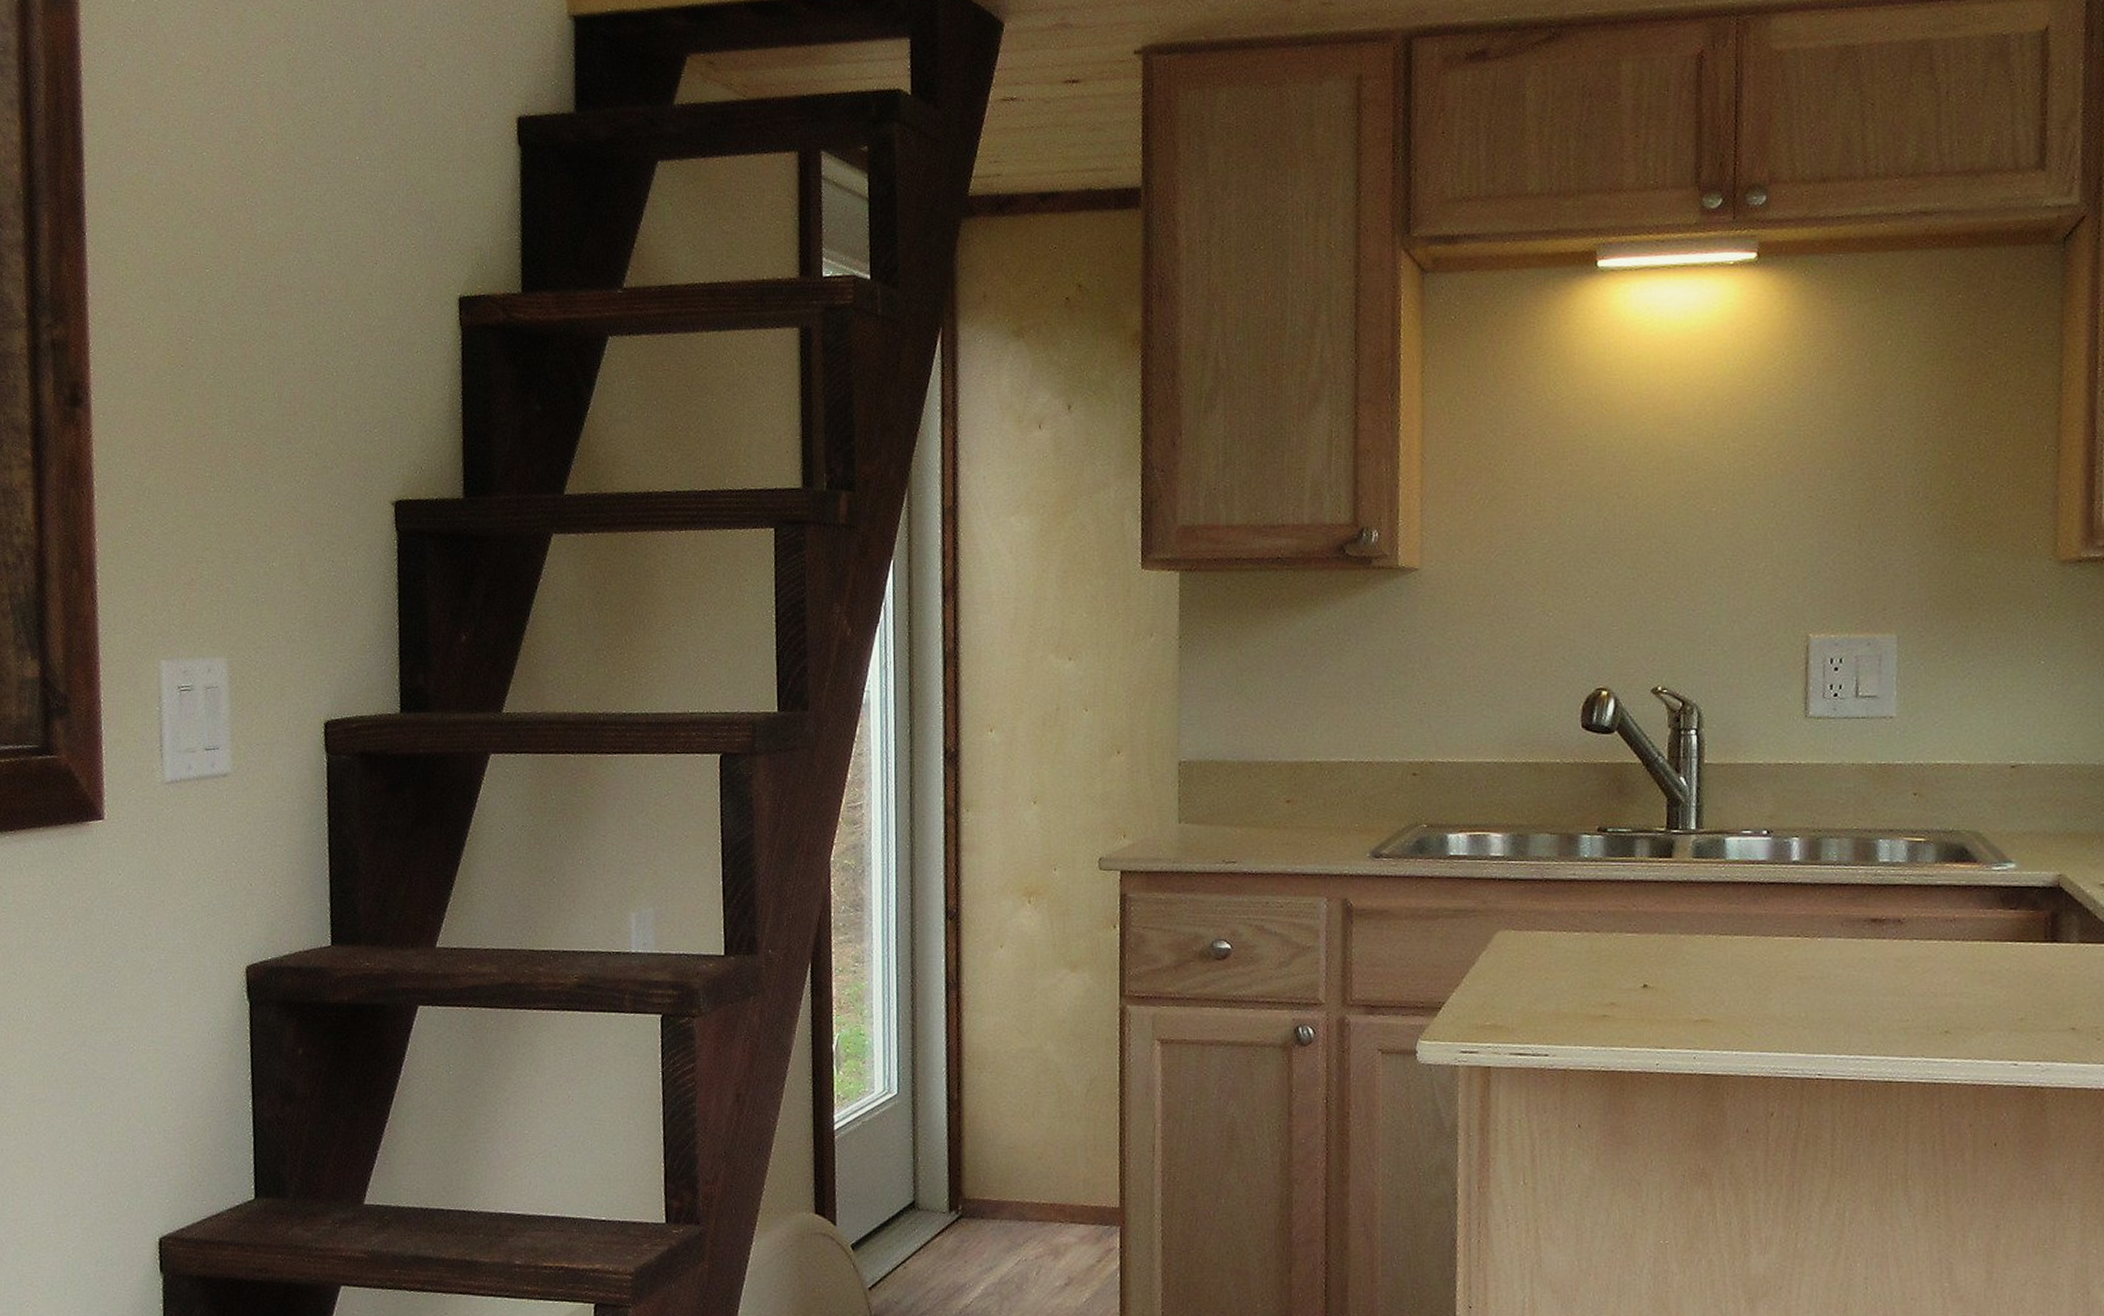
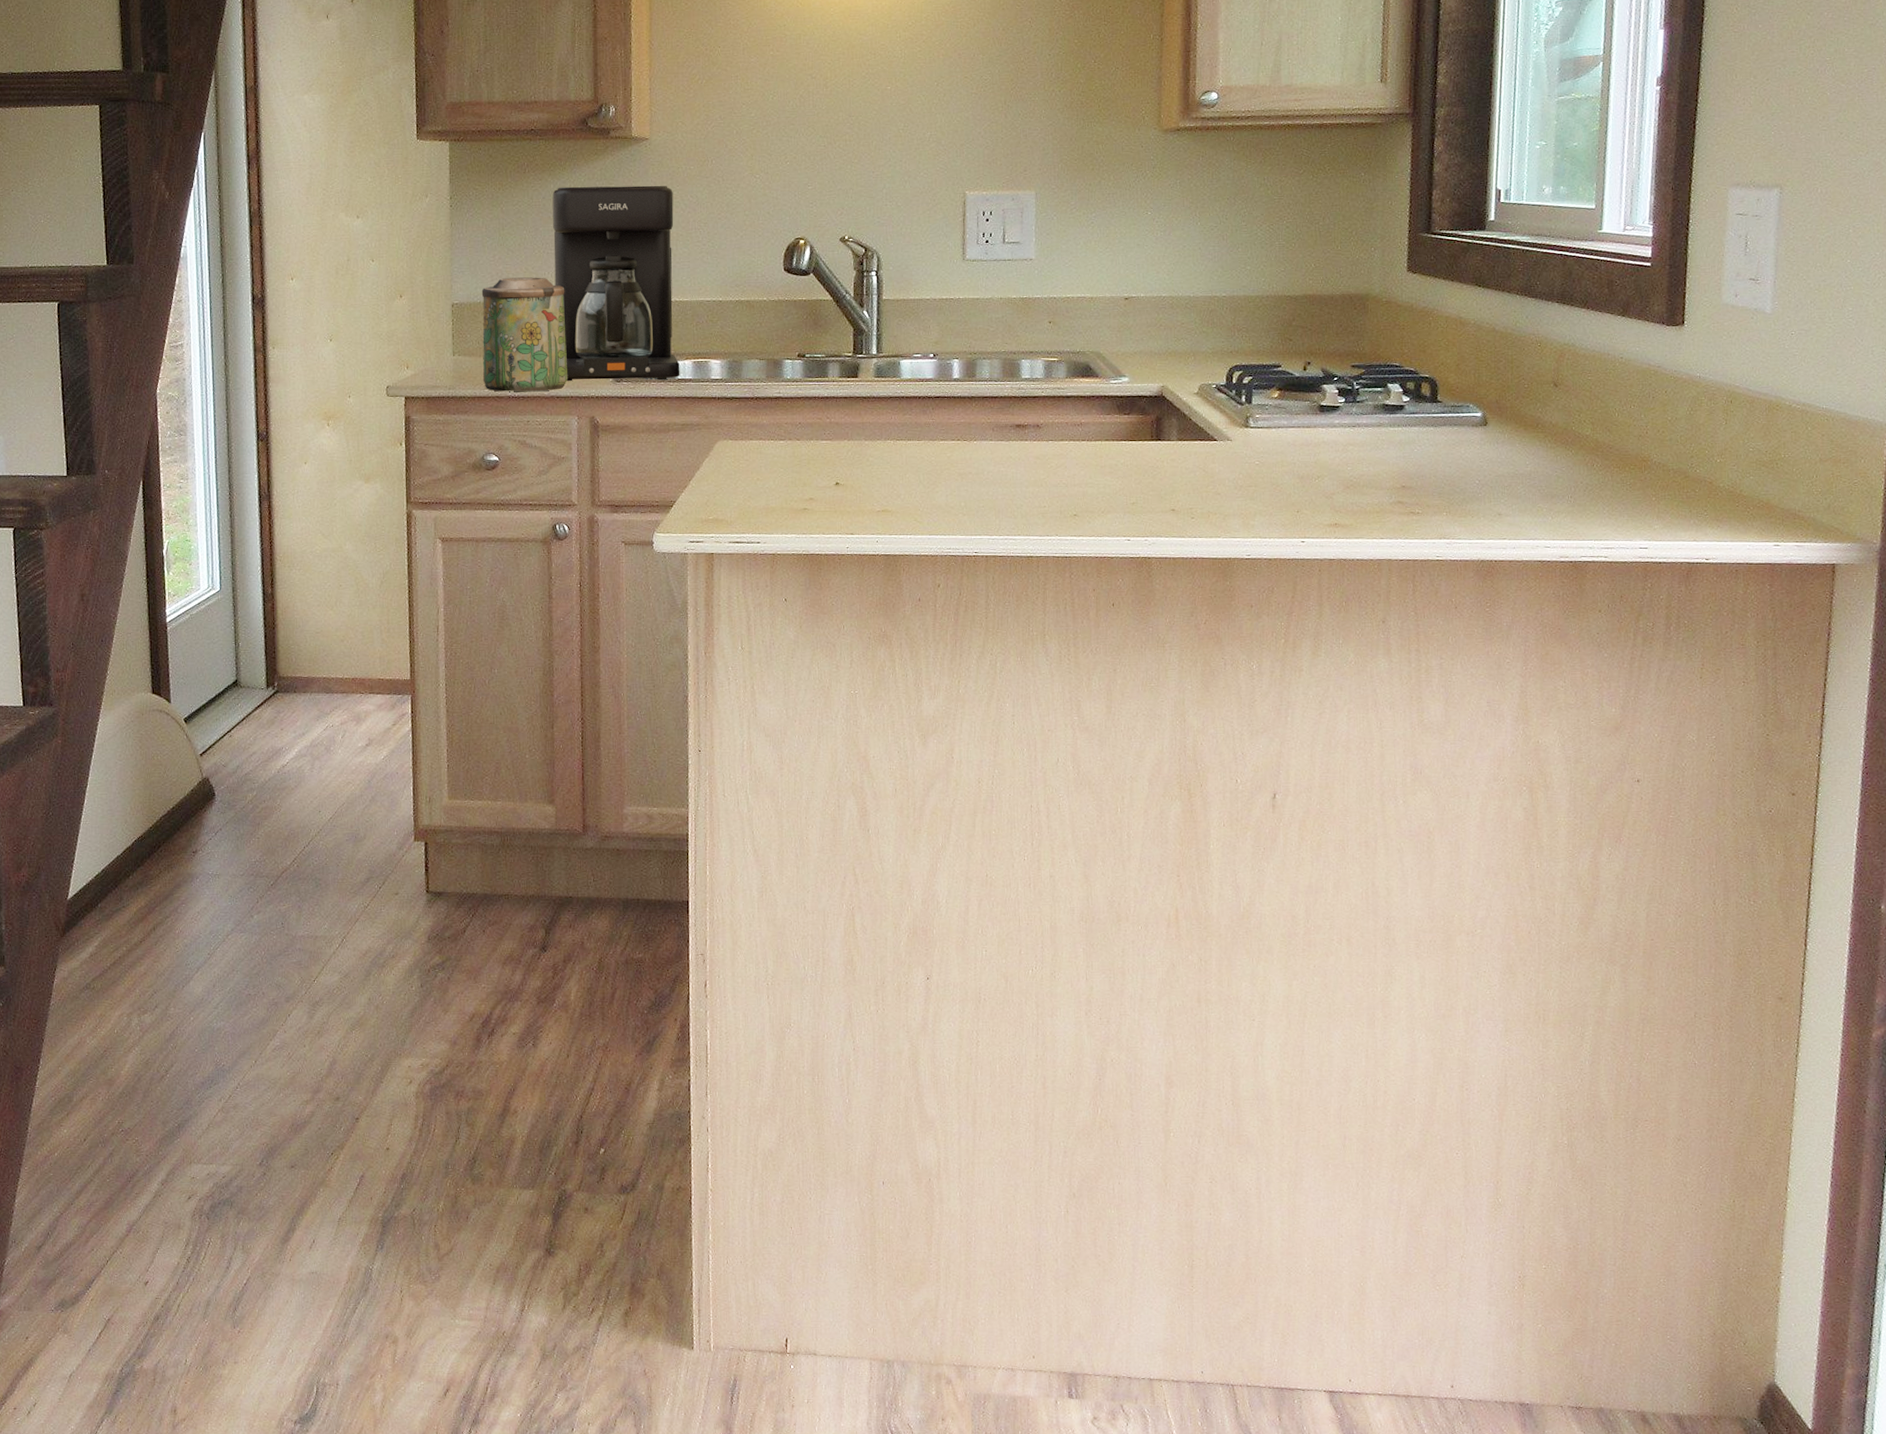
canister: none [1213,731,1317,867] -> present [481,277,568,392]
coffee maker: none [1301,624,1453,857] -> present [552,185,680,381]

